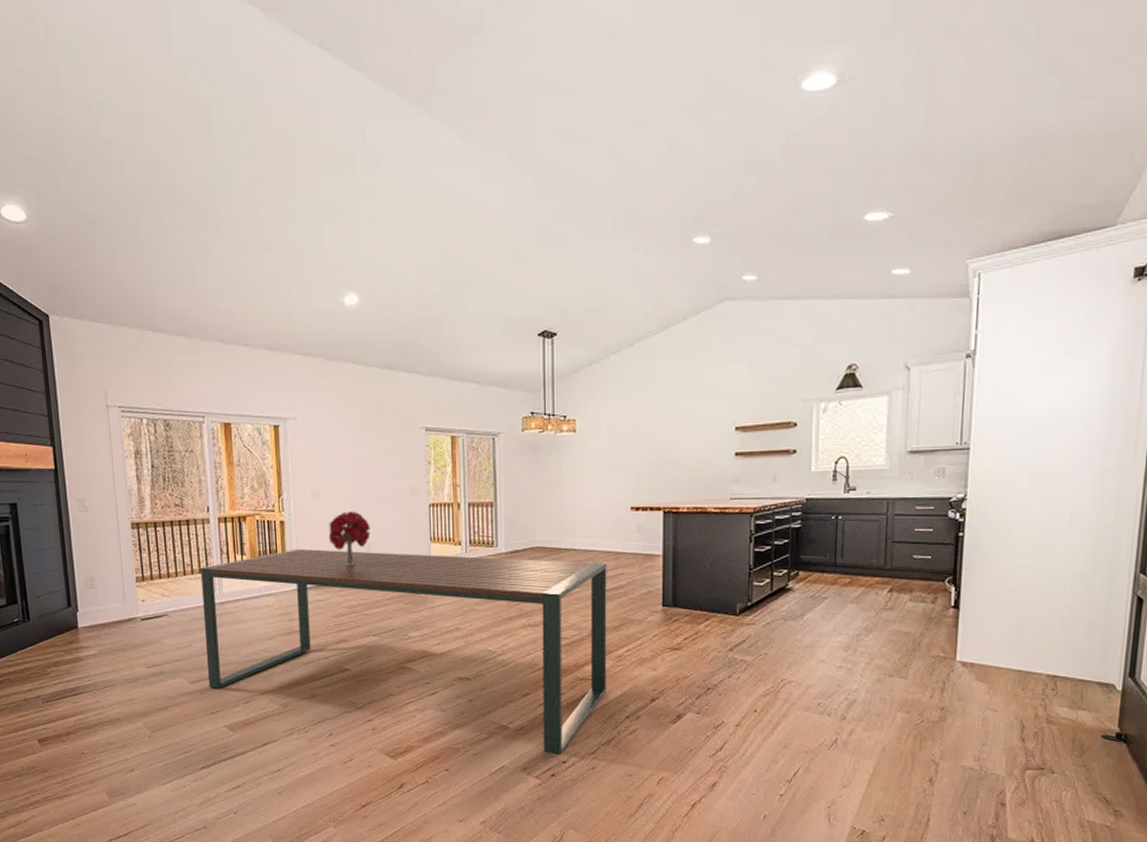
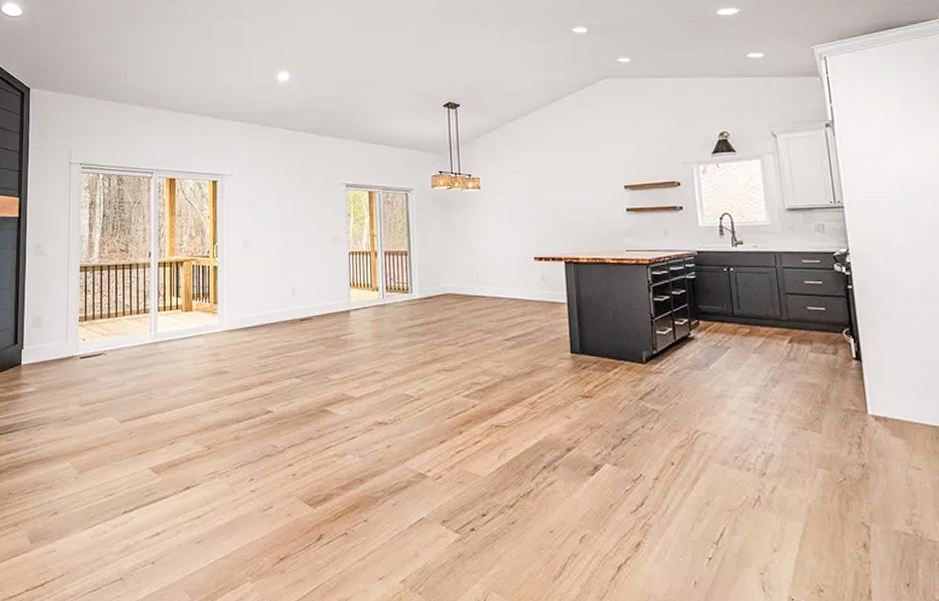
dining table: present [201,548,607,755] -> none [137,292,522,507]
bouquet: present [328,511,371,566] -> none [256,258,295,309]

